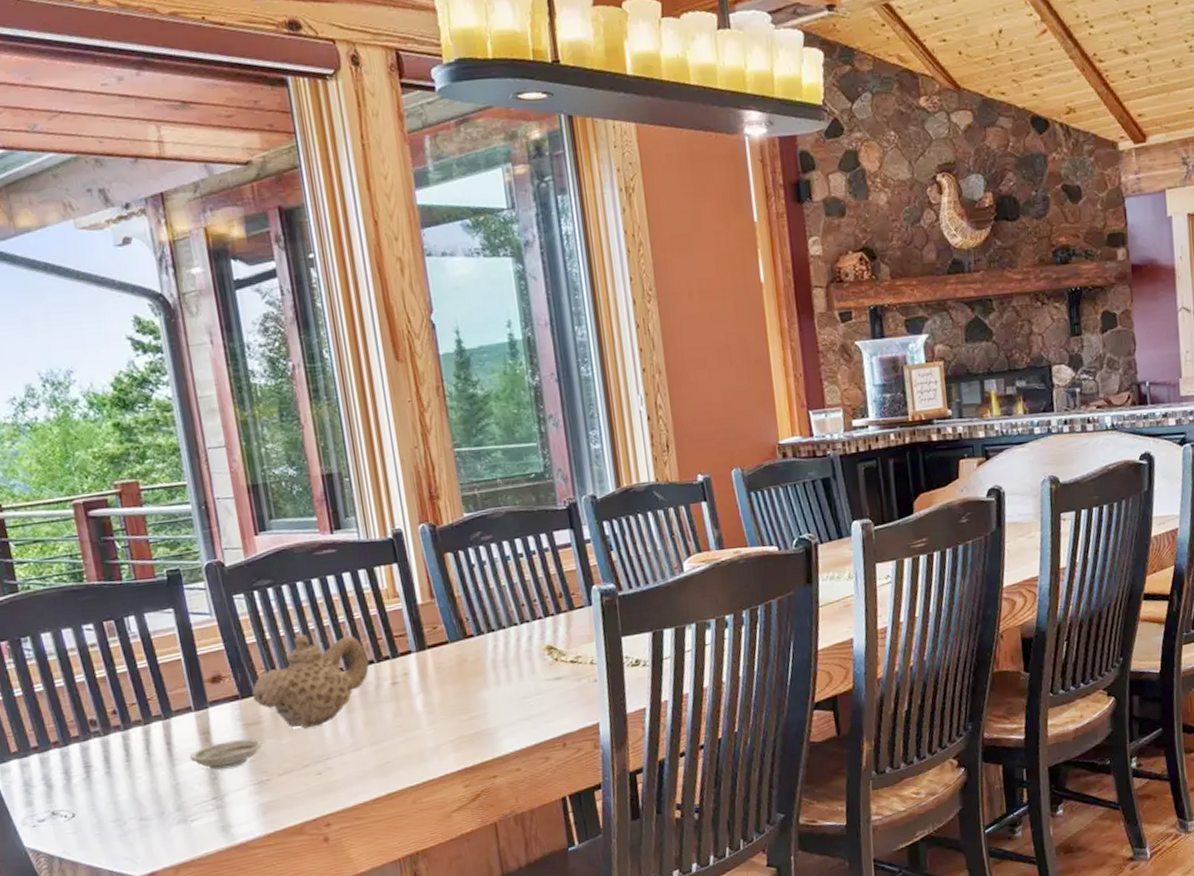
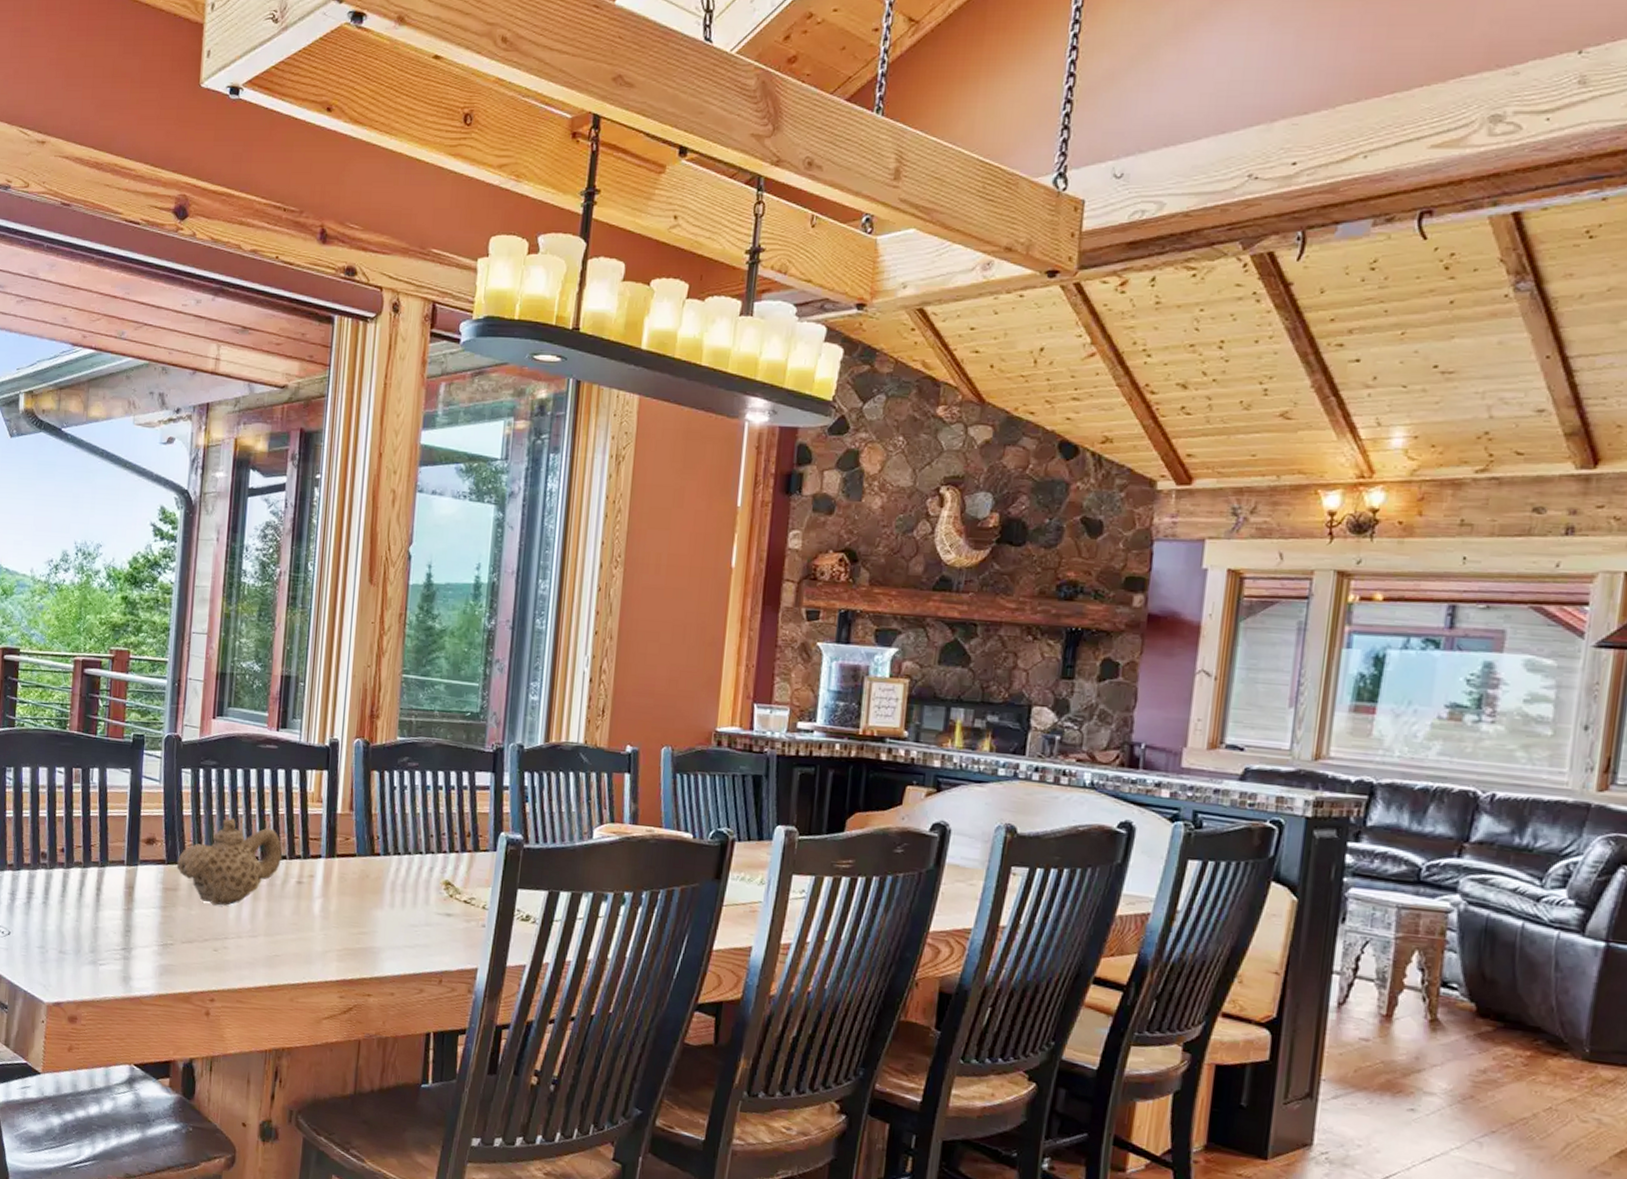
saucer: present [189,739,262,770] -> none [112,899,174,926]

